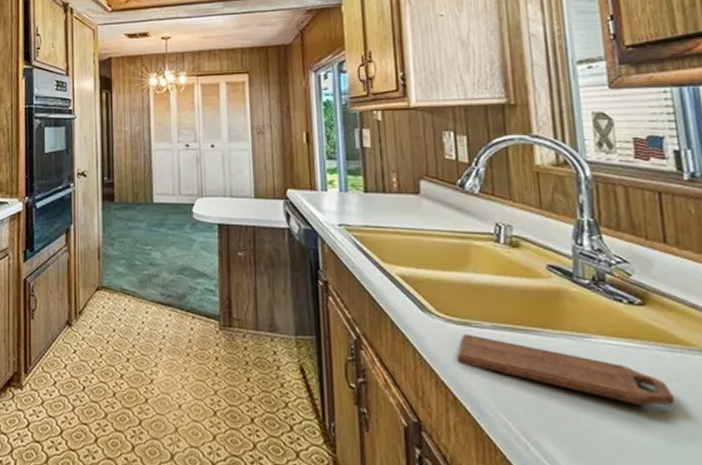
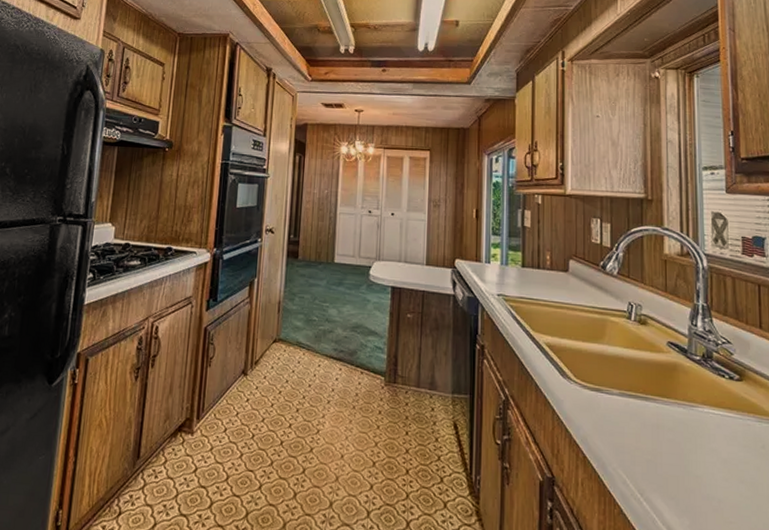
cutting board: present [457,335,674,406] -> none [589,400,759,468]

